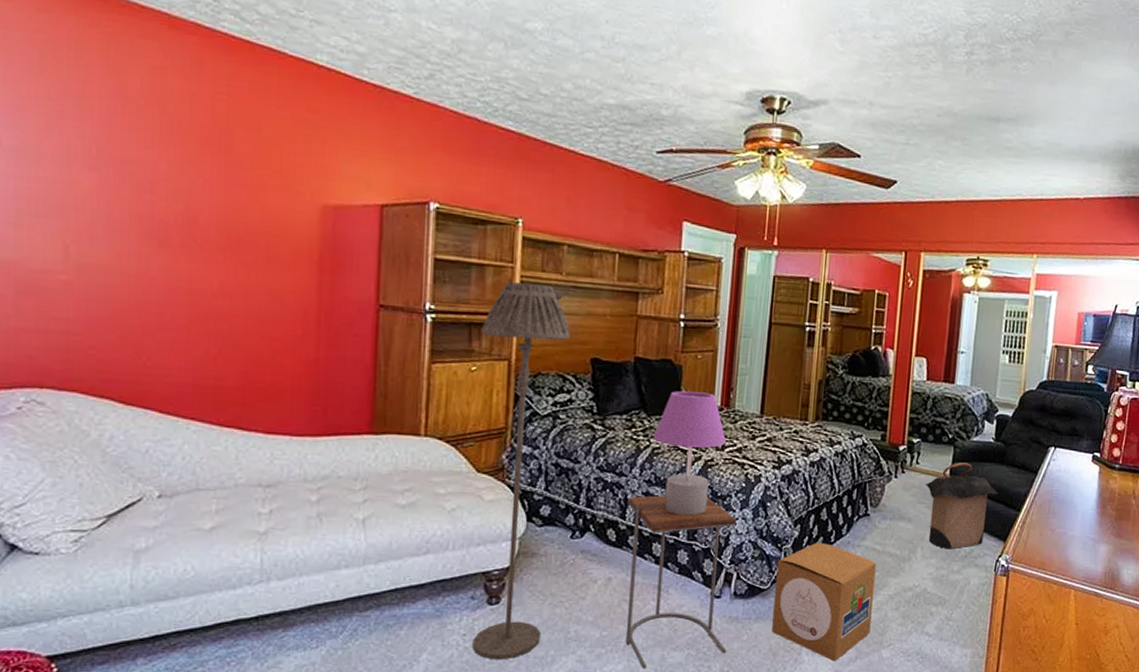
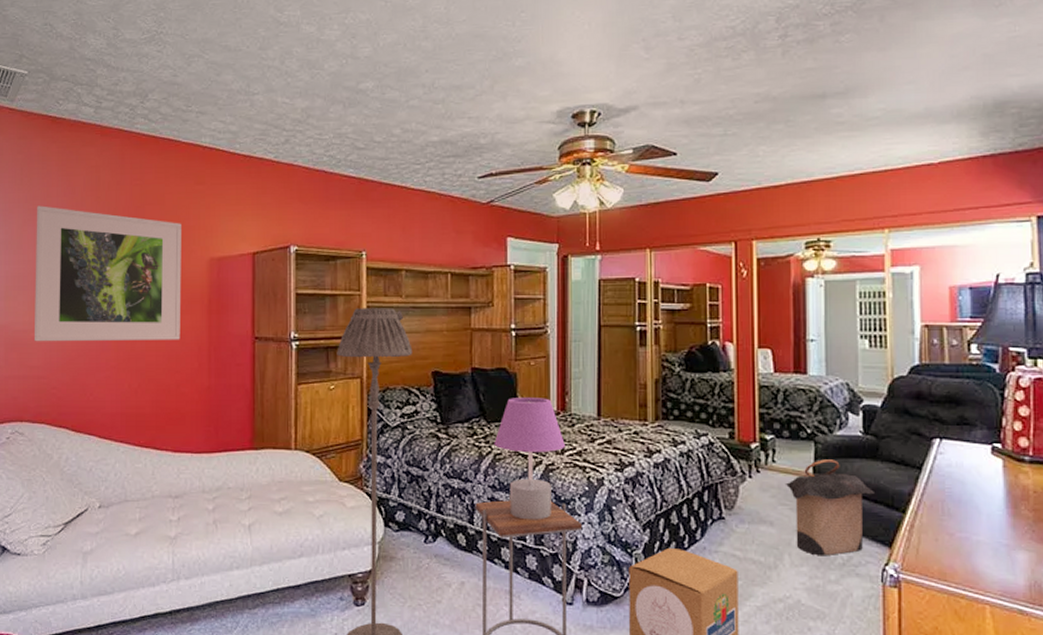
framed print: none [60,107,285,301] -> present [33,205,181,342]

